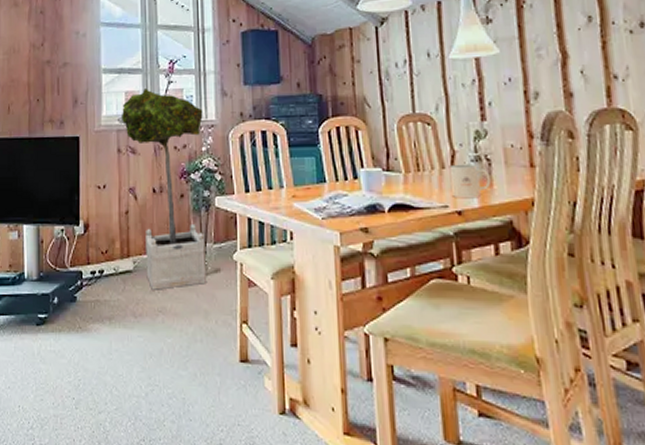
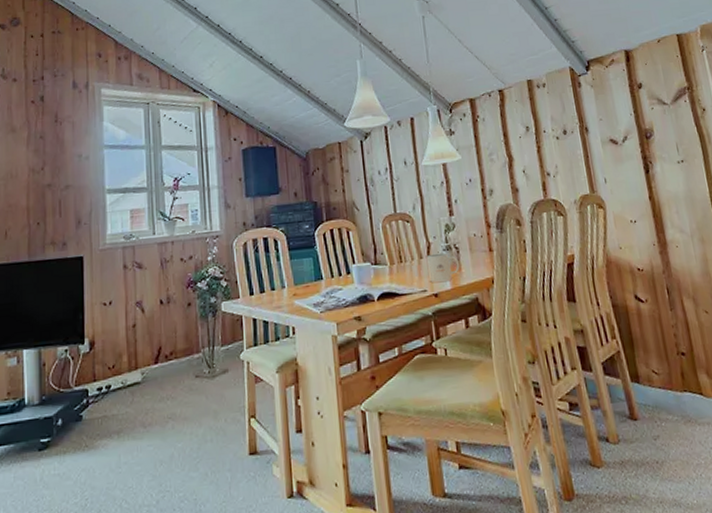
potted tree: present [121,89,206,290] -> none [126,206,215,398]

